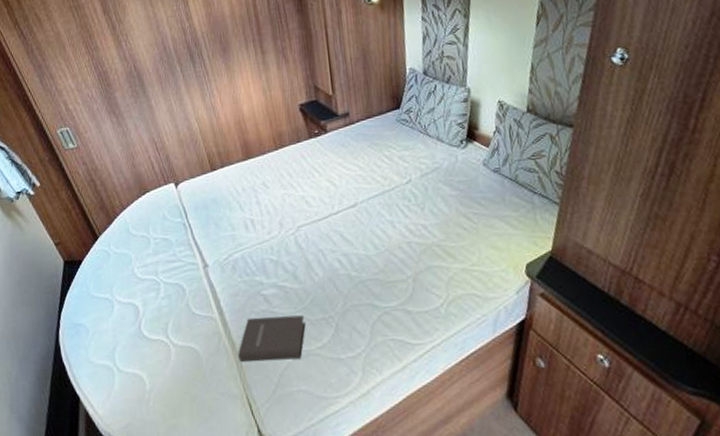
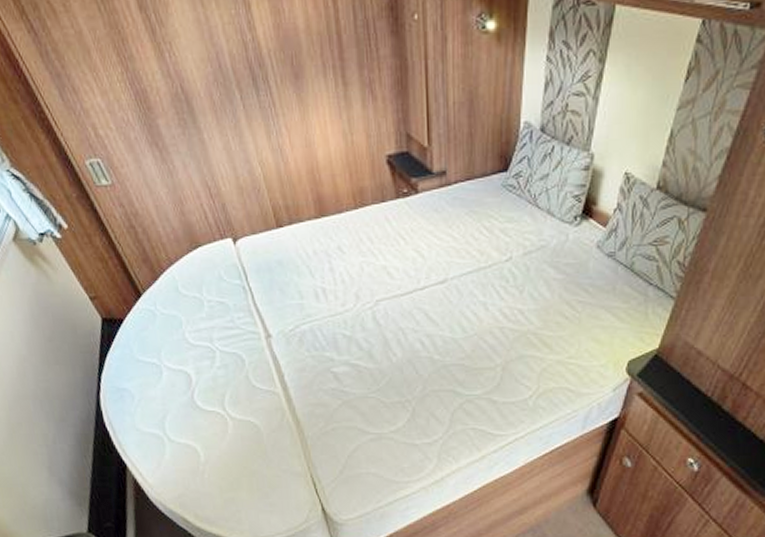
book: present [238,315,306,362] -> none [303,395,379,441]

